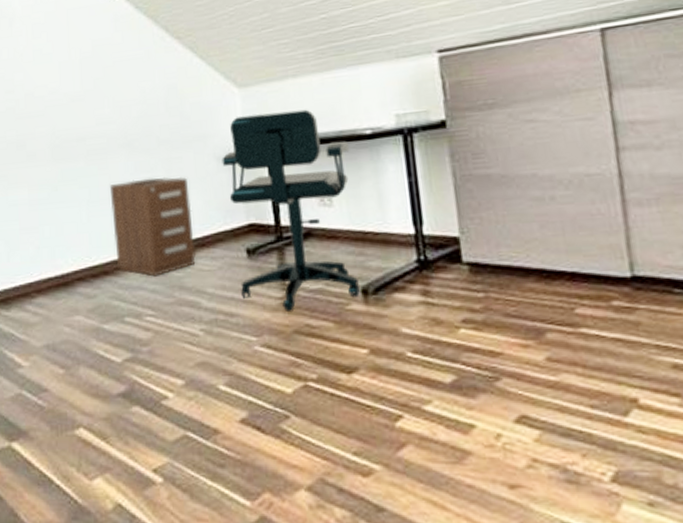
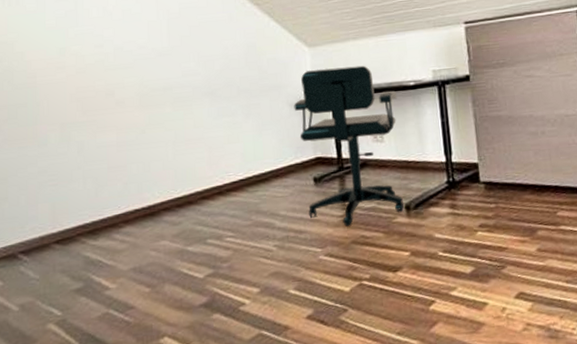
filing cabinet: present [109,176,195,277] -> none [194,120,270,204]

